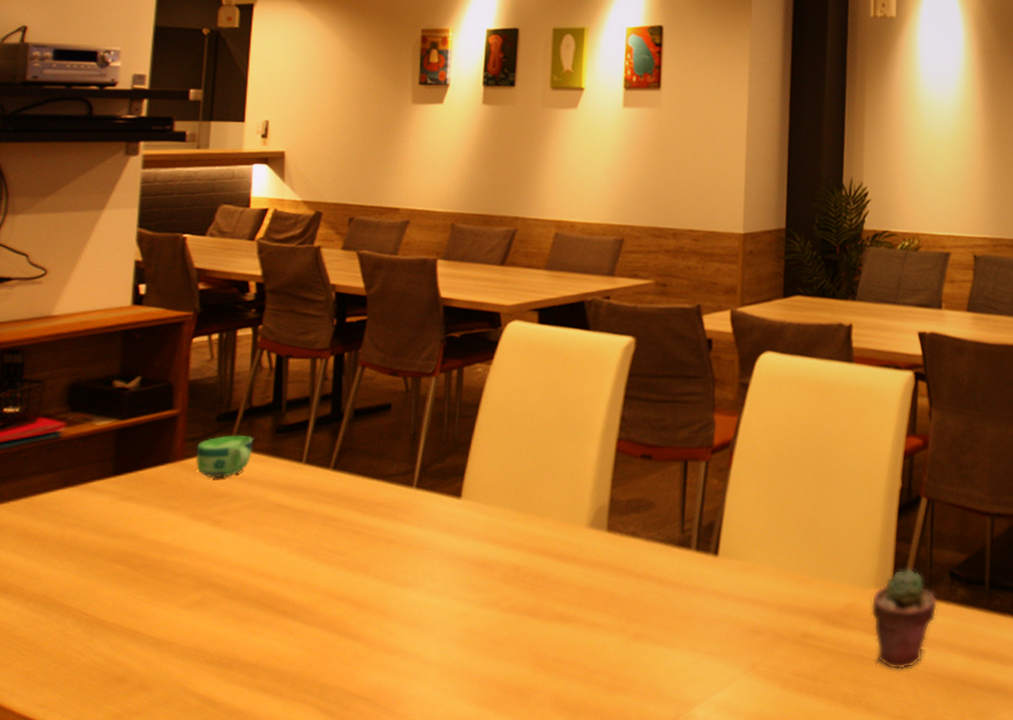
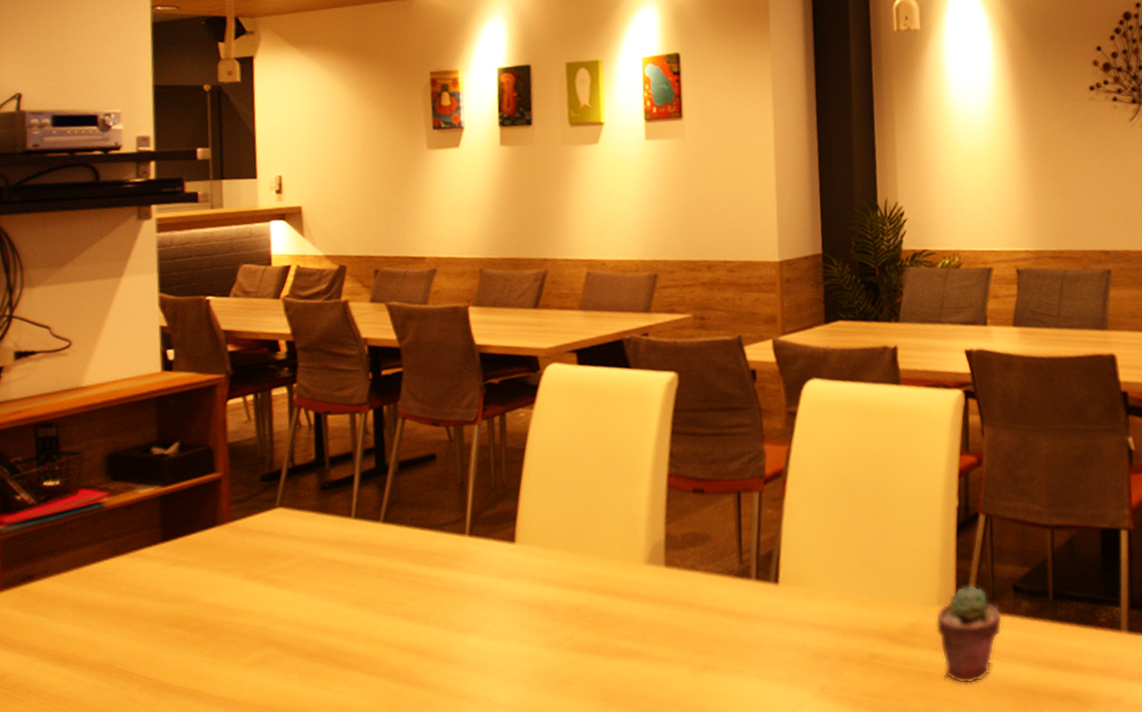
cup: present [195,435,253,478] -> none [242,494,300,539]

